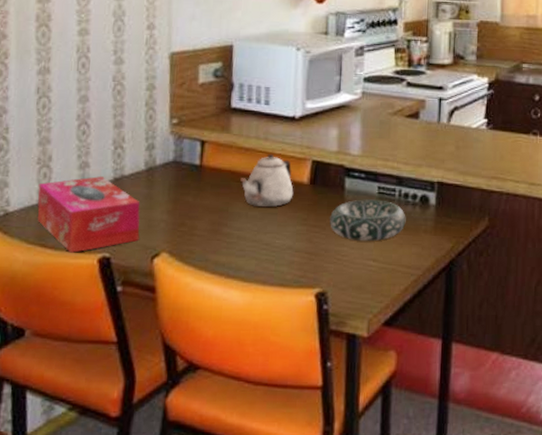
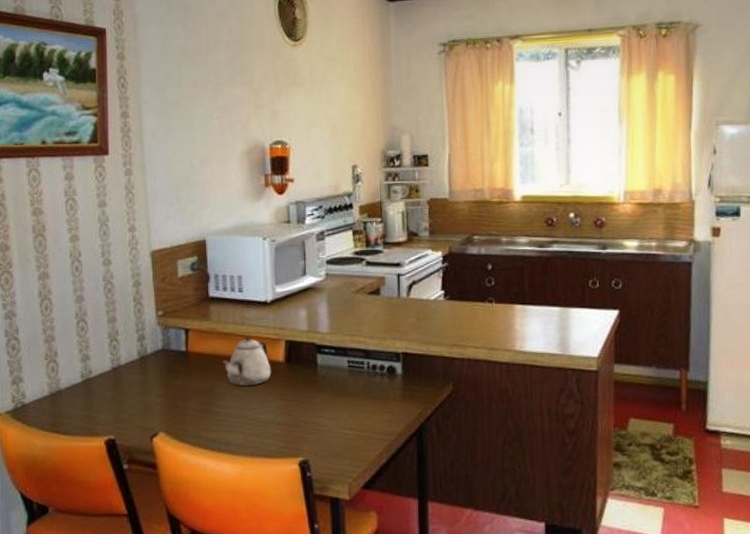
tissue box: present [37,175,141,253] -> none [48,366,139,437]
decorative bowl: present [329,199,406,241] -> none [305,372,376,411]

